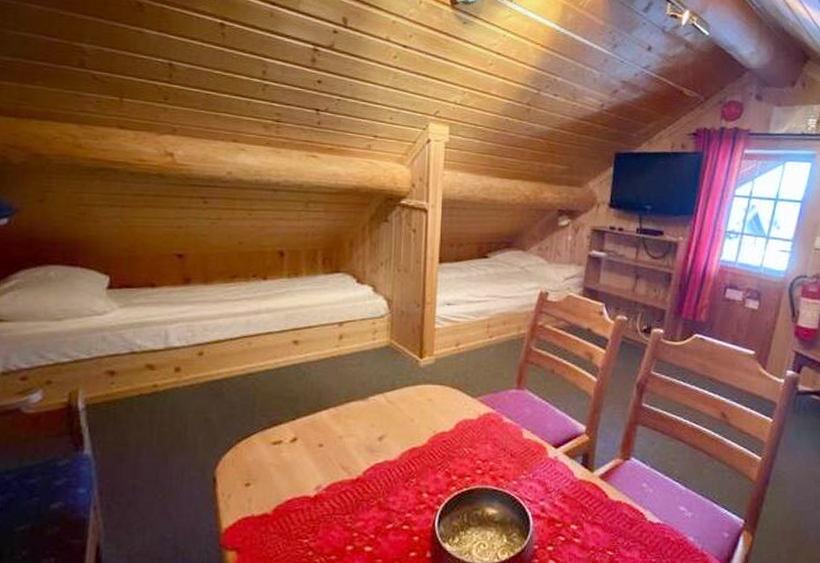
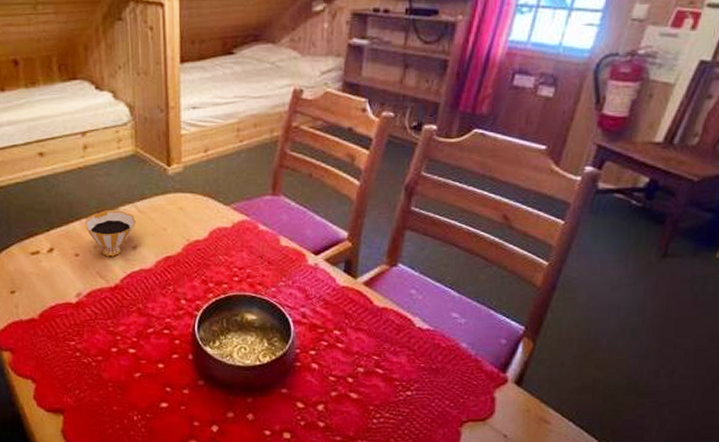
teacup: none [332,400,385,448] -> present [84,210,137,257]

